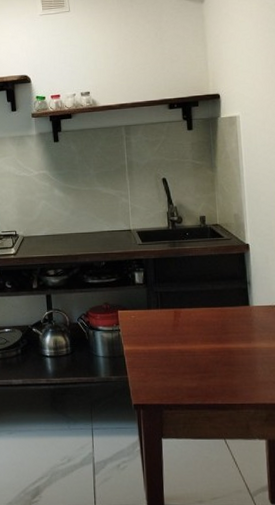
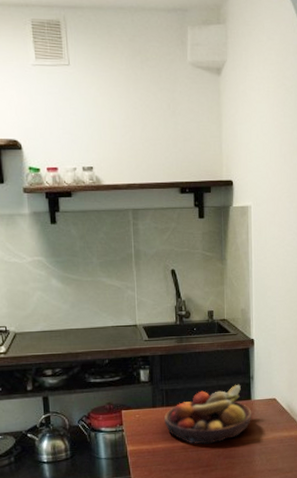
fruit bowl: none [159,289,251,349] -> present [164,384,252,445]

